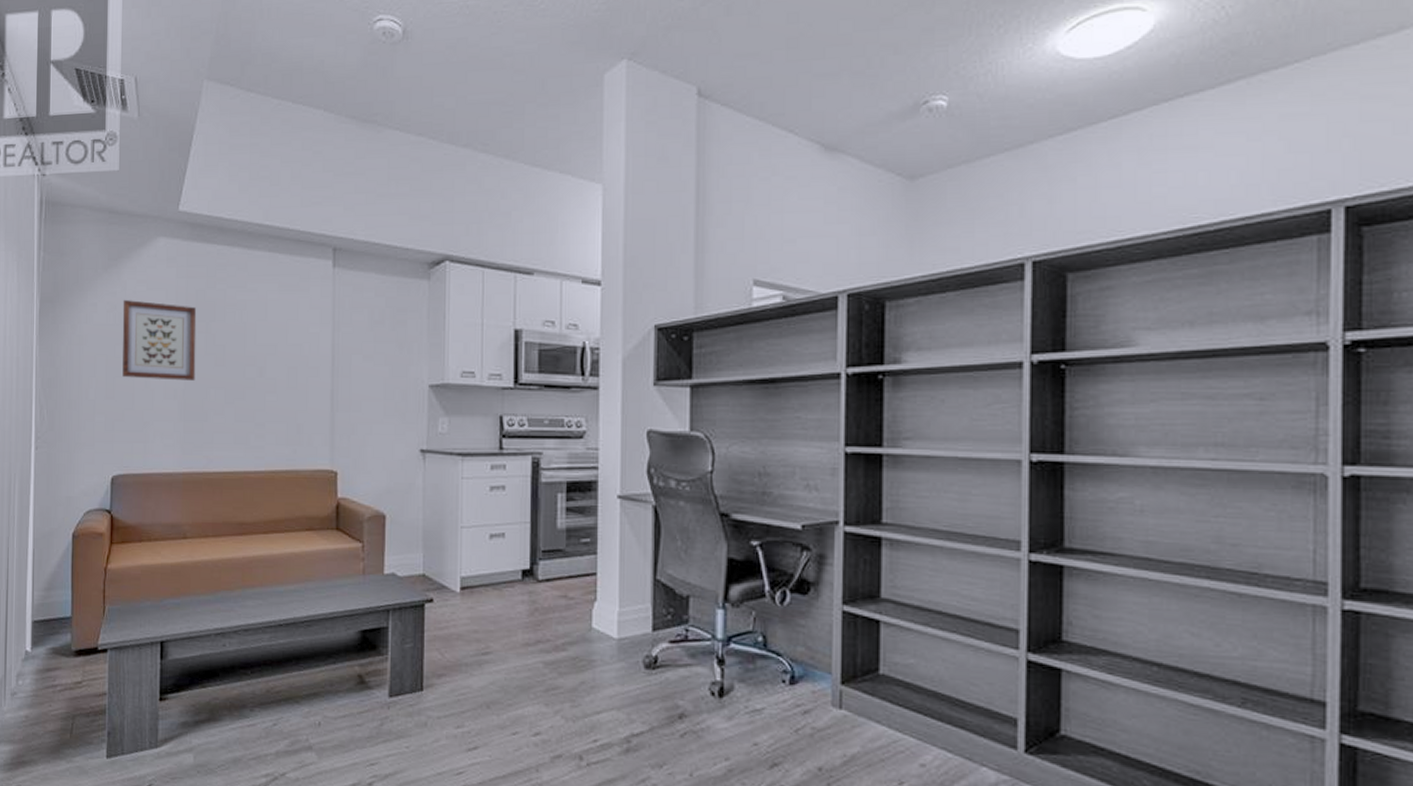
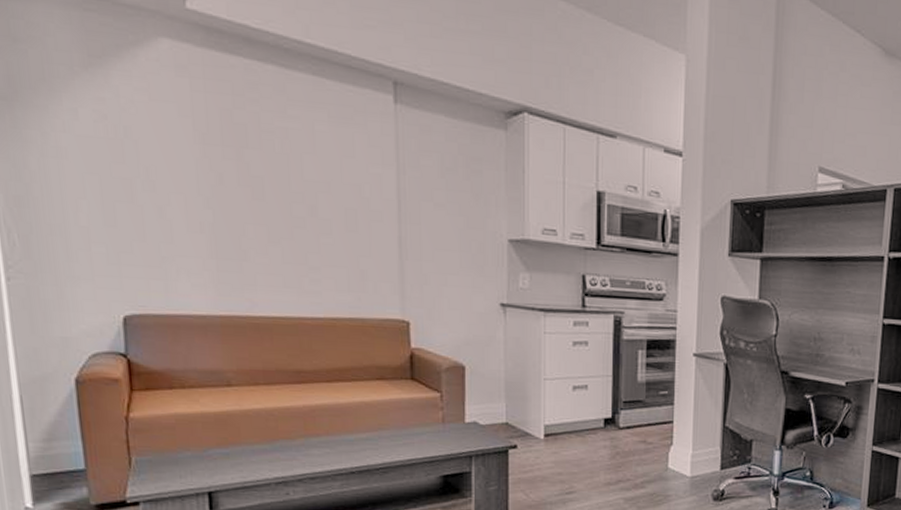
wall art: present [122,299,197,381] -> none [116,108,228,214]

